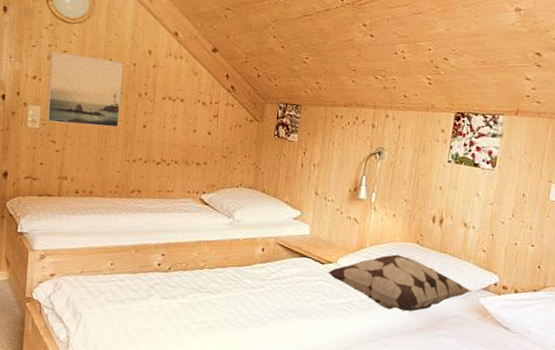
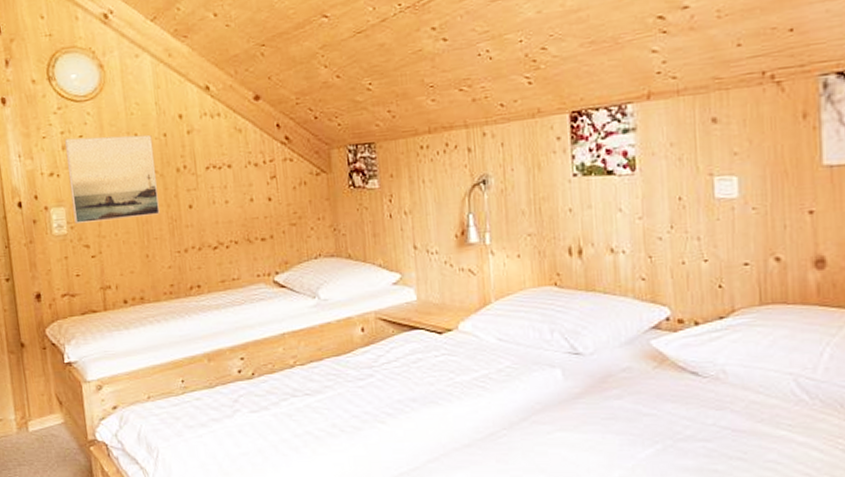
decorative pillow: present [327,254,473,312] -> none [448,303,640,376]

